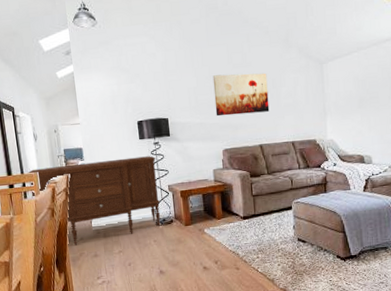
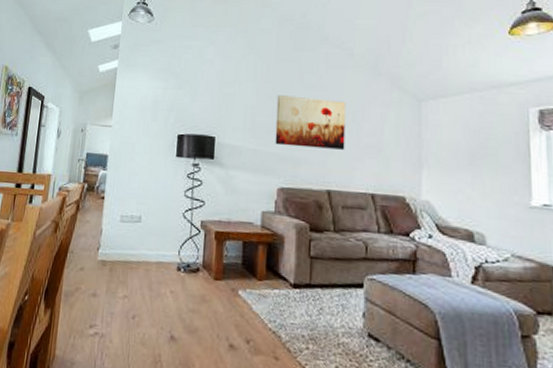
sideboard: present [28,156,161,246] -> none [37,170,192,276]

